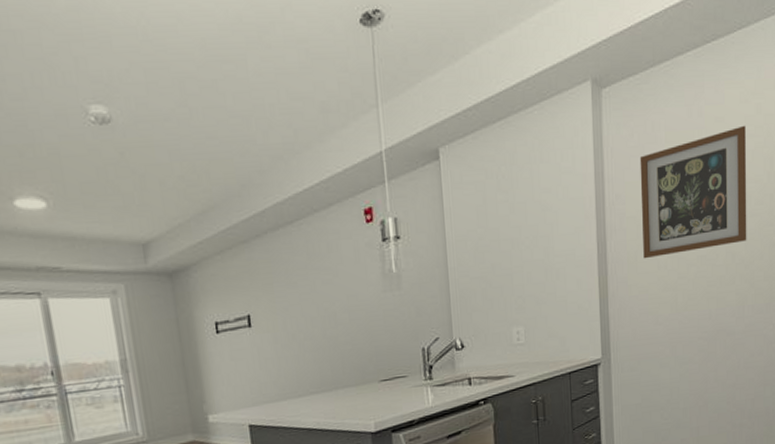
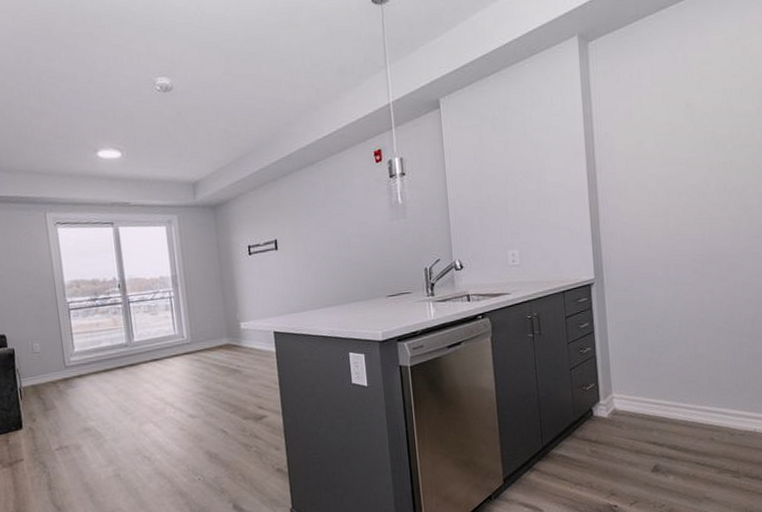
wall art: present [640,125,747,259] -> none [626,67,739,189]

